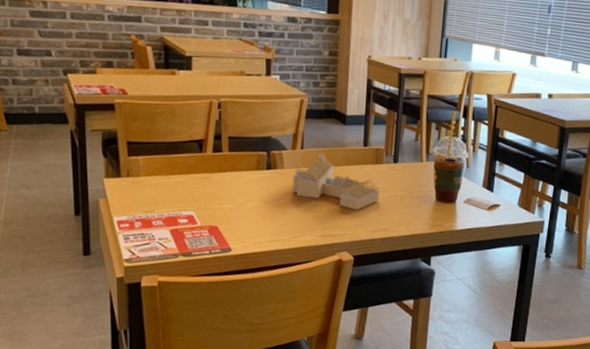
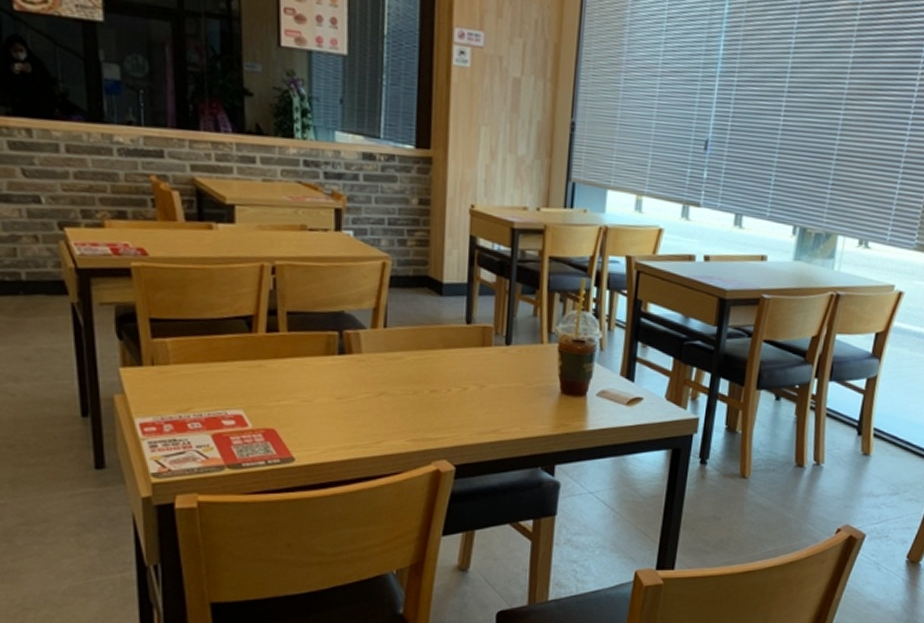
house frame: present [292,154,379,210] -> none [373,334,487,407]

